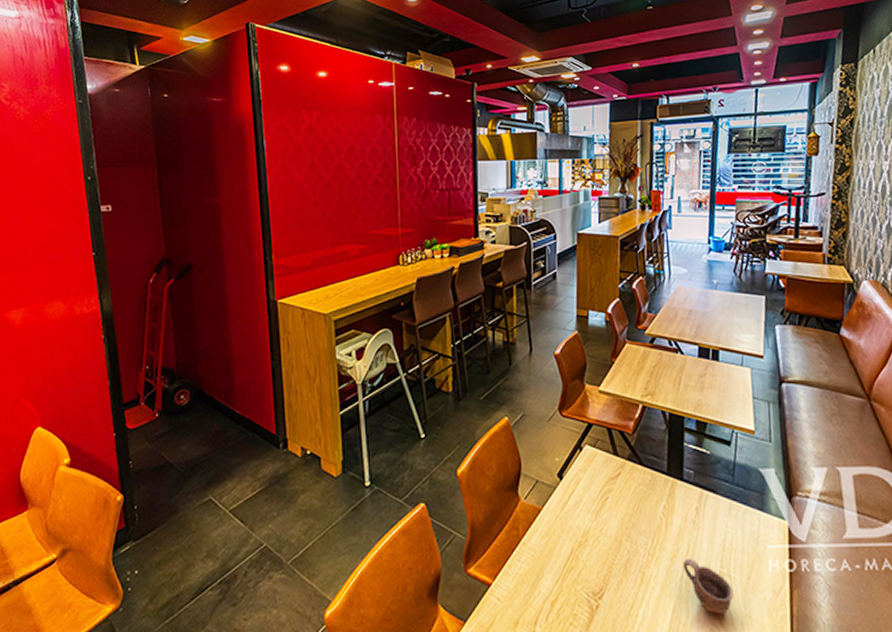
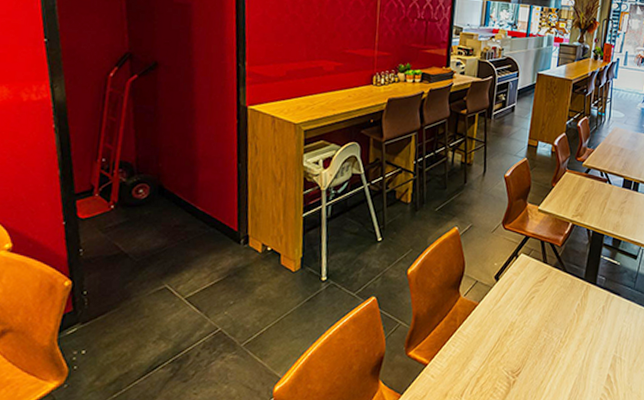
cup: present [682,559,734,615] -> none [586,346,622,388]

